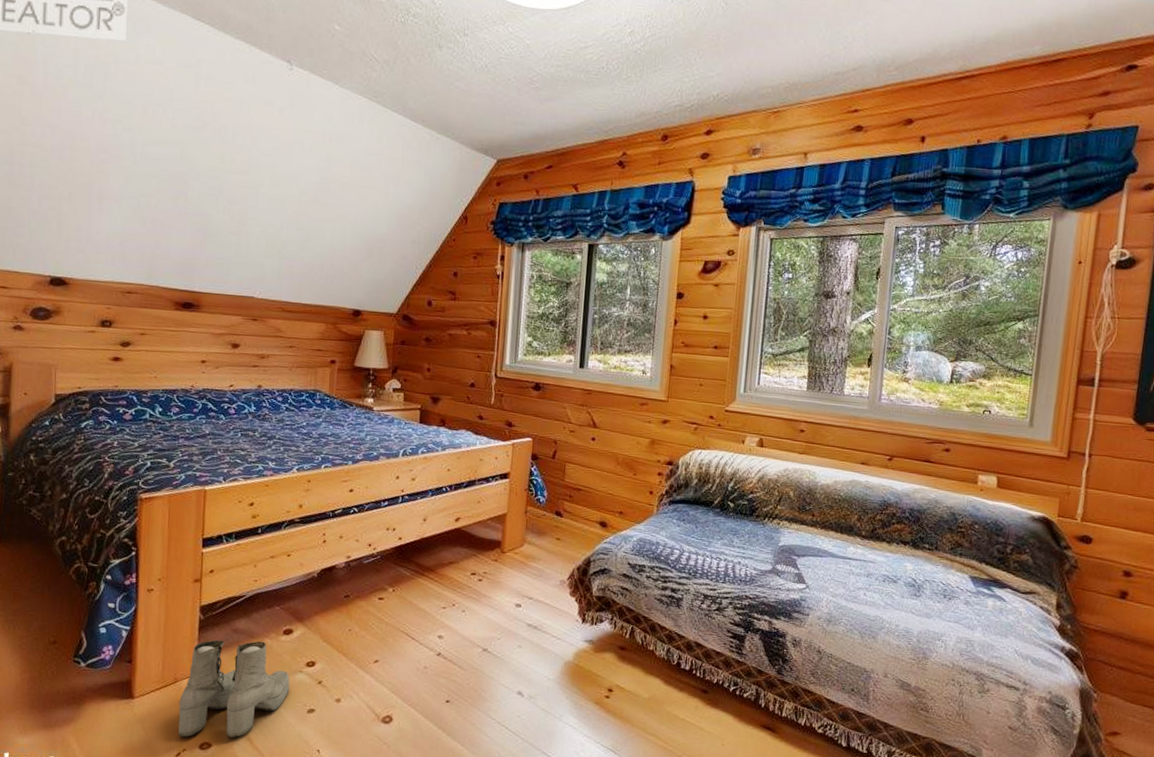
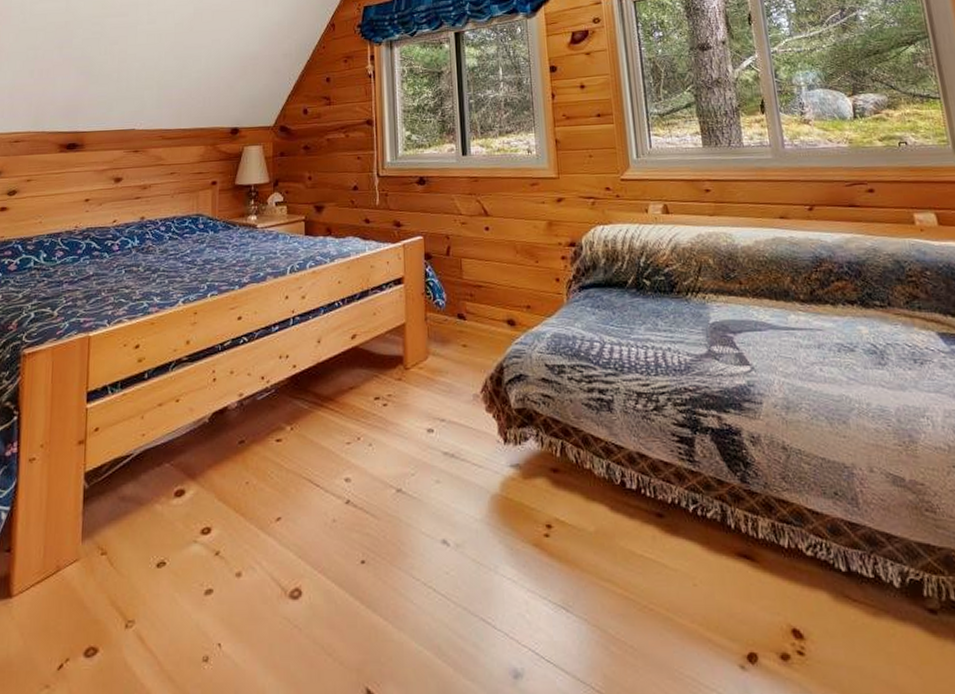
boots: present [178,639,290,738] -> none [60,508,184,643]

